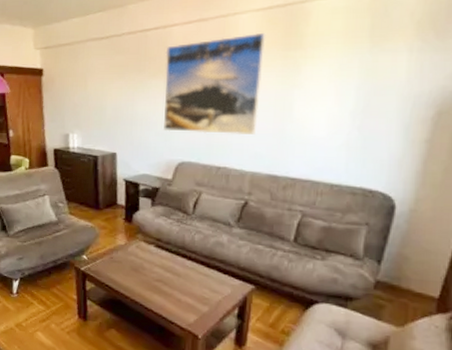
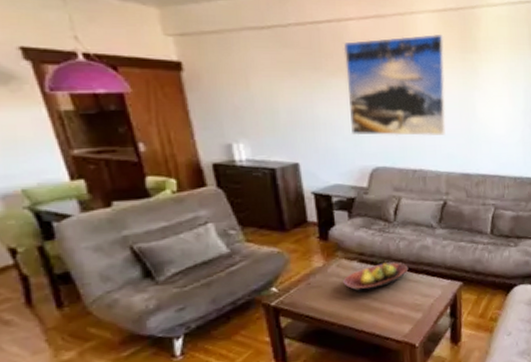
fruit bowl: none [140,251,201,275] -> present [343,262,409,293]

